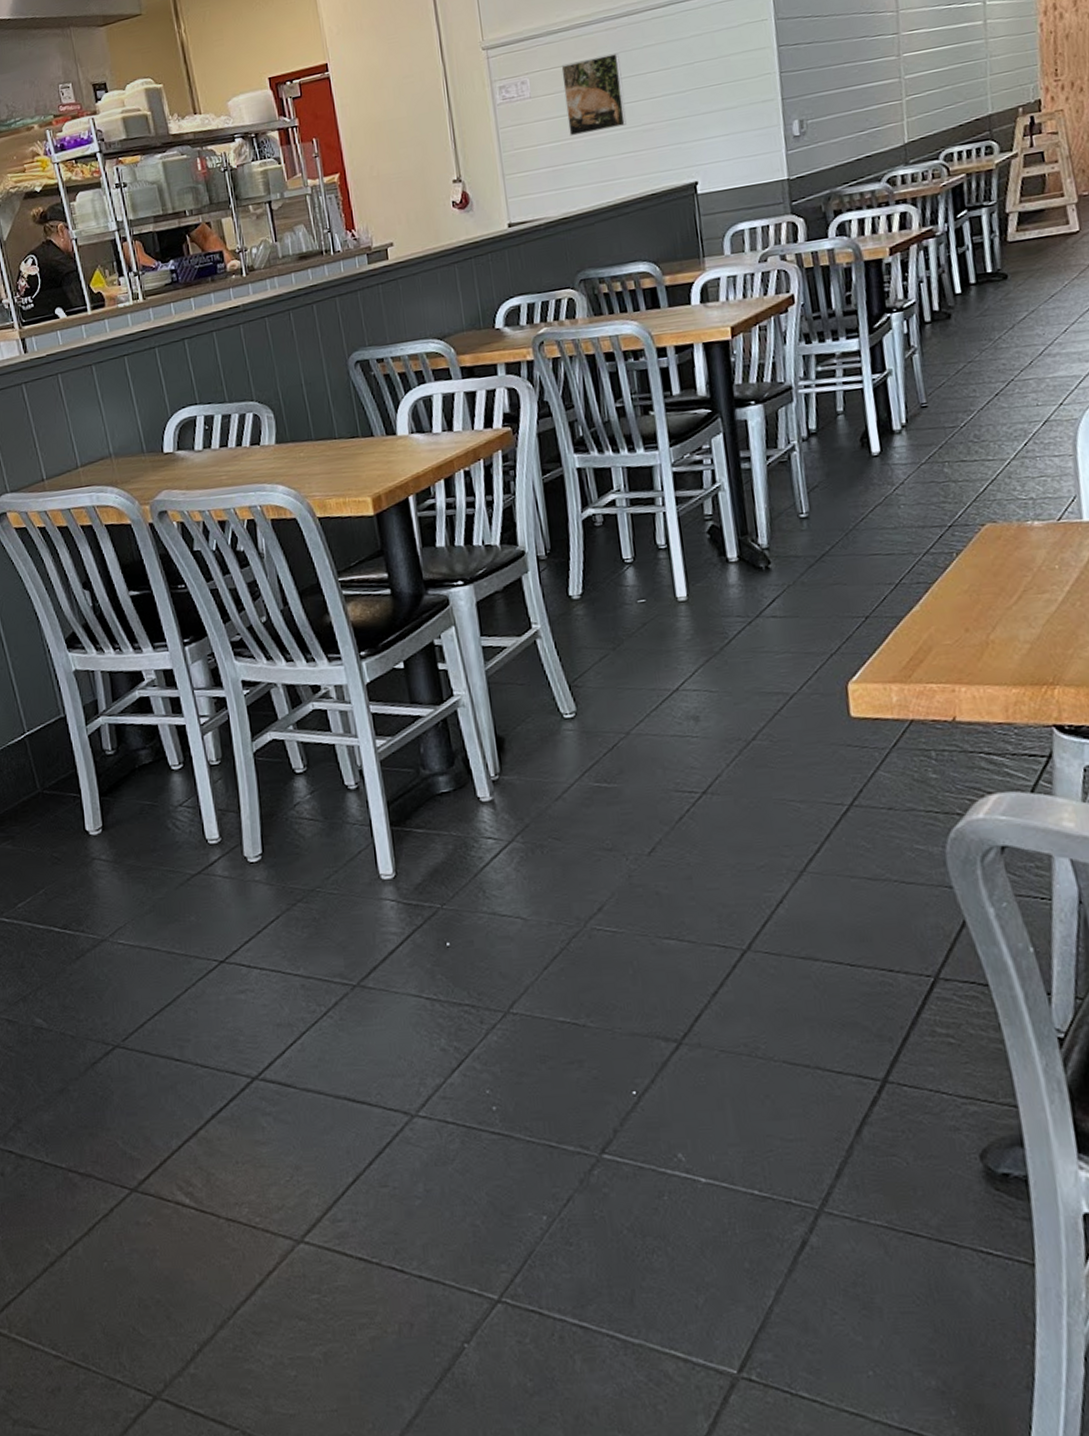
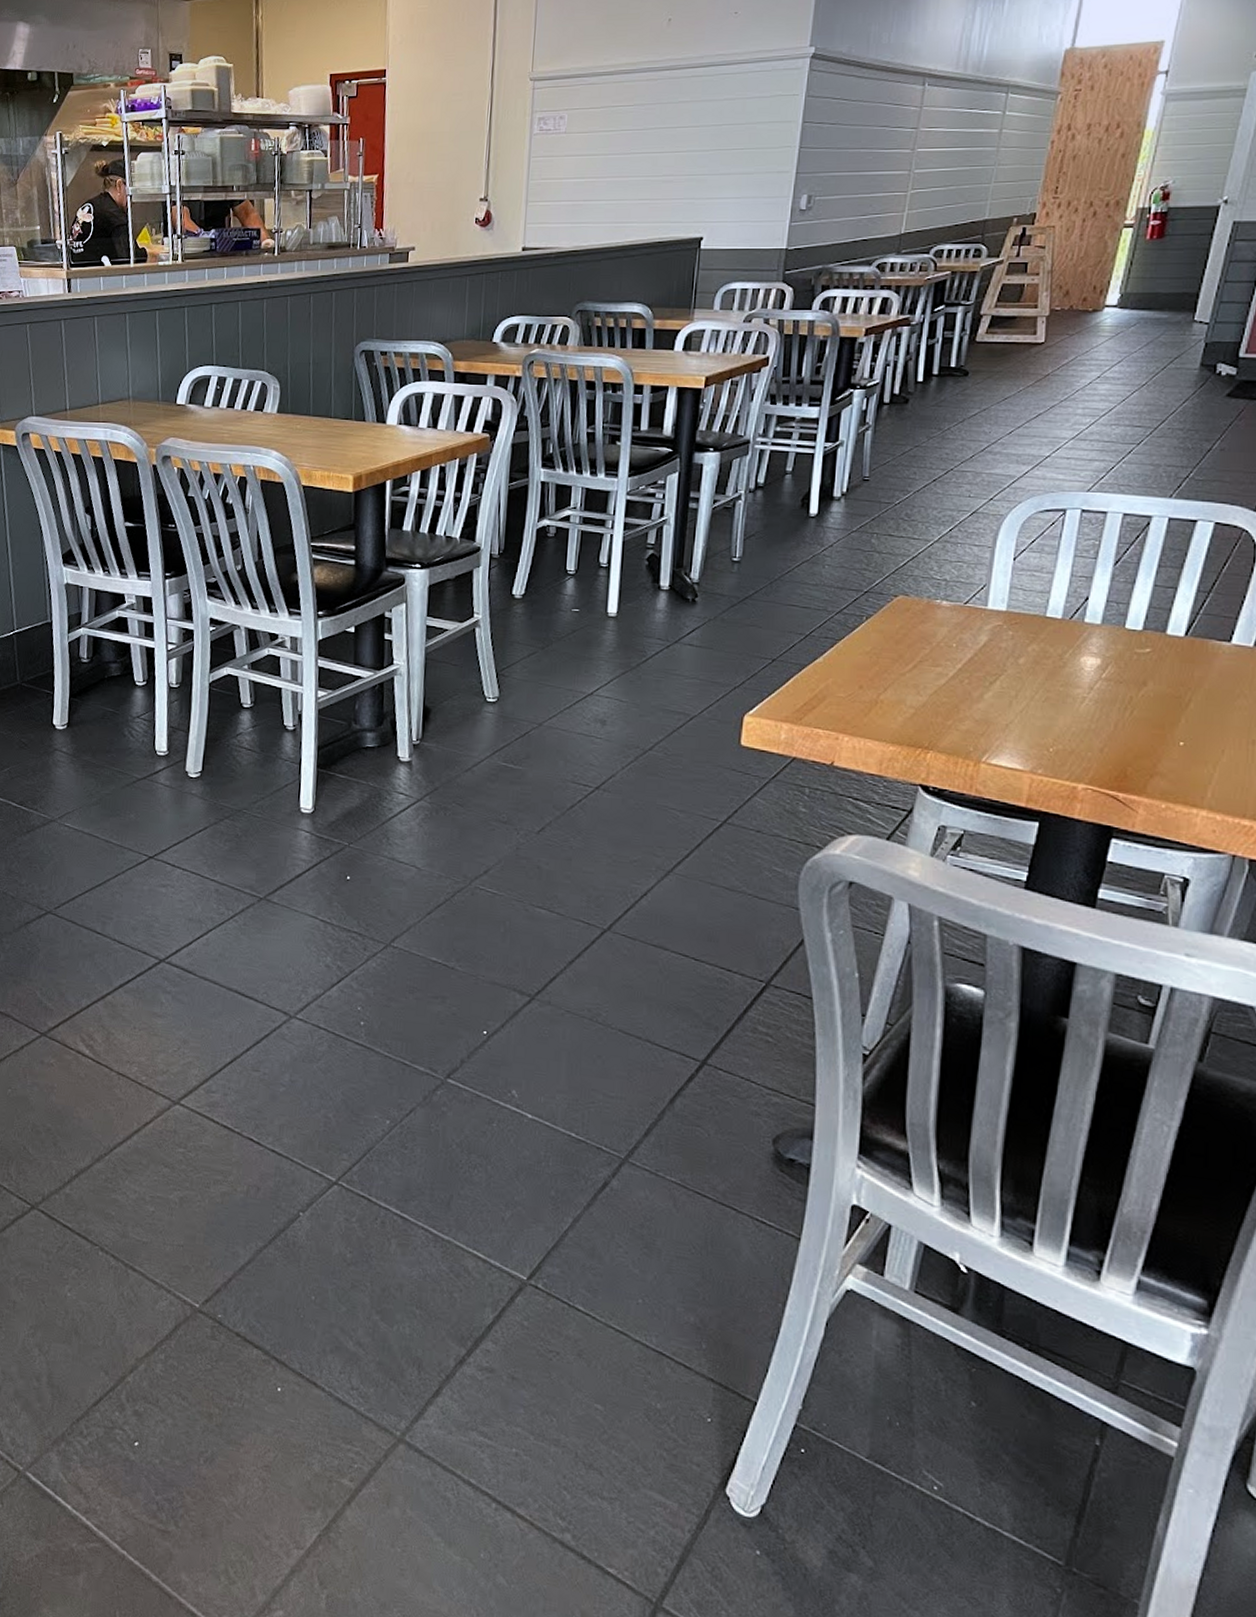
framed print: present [561,53,627,137] -> none [594,104,654,175]

